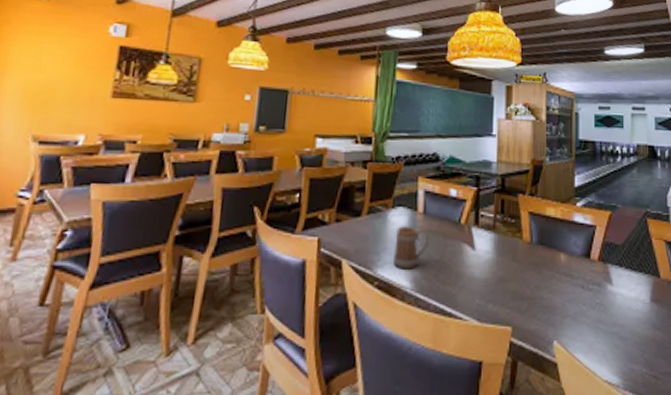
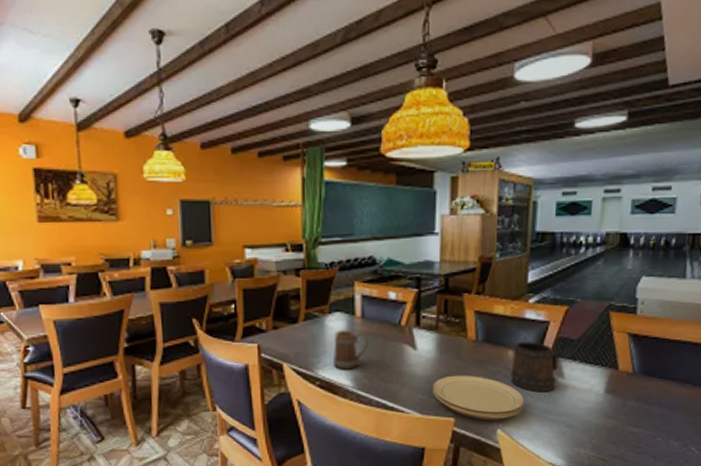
plate: none [490,279,578,330] -> present [433,375,525,421]
beer mug: none [563,246,606,300] -> present [509,342,559,393]

